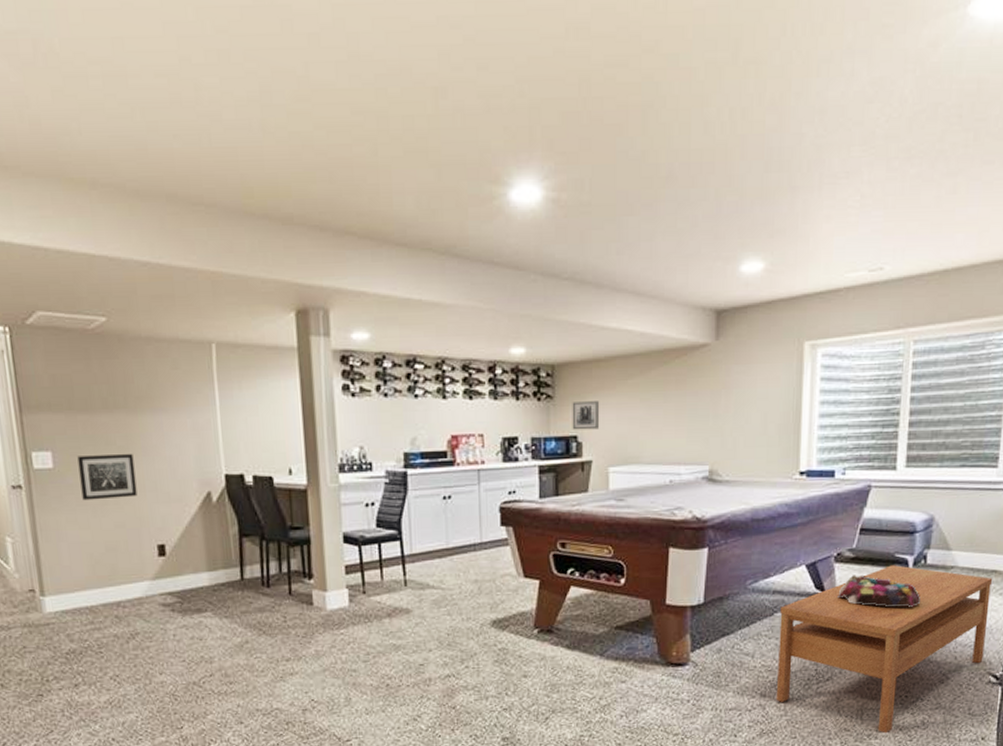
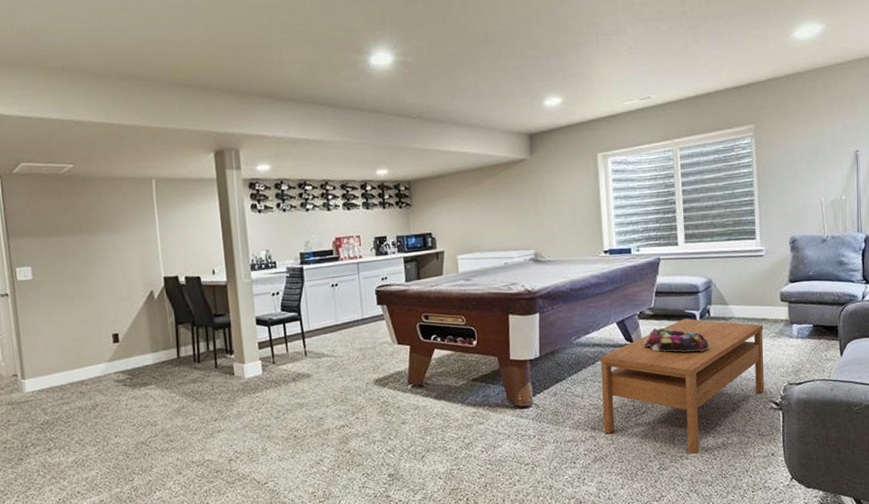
wall art: present [77,454,138,501] -> none [51,265,97,303]
wall art: present [572,401,600,430] -> none [426,206,448,229]

